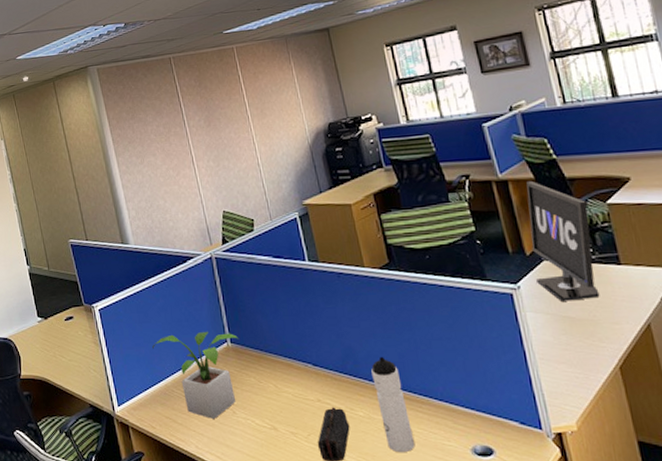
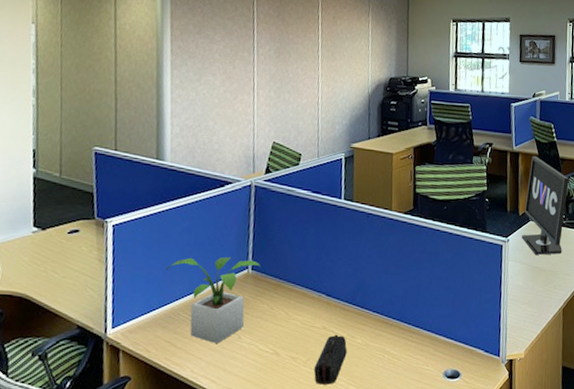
water bottle: present [371,357,415,453] -> none [376,291,400,376]

